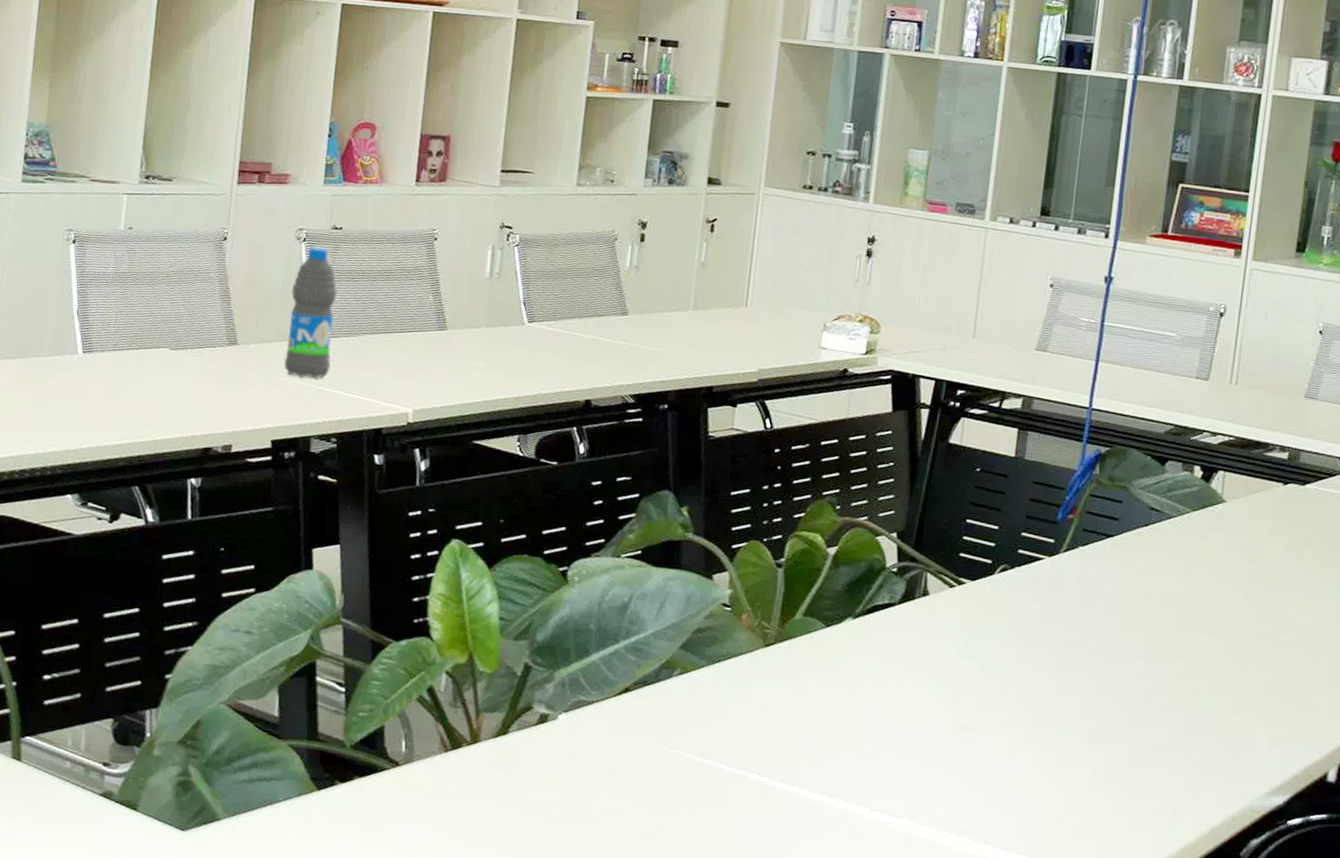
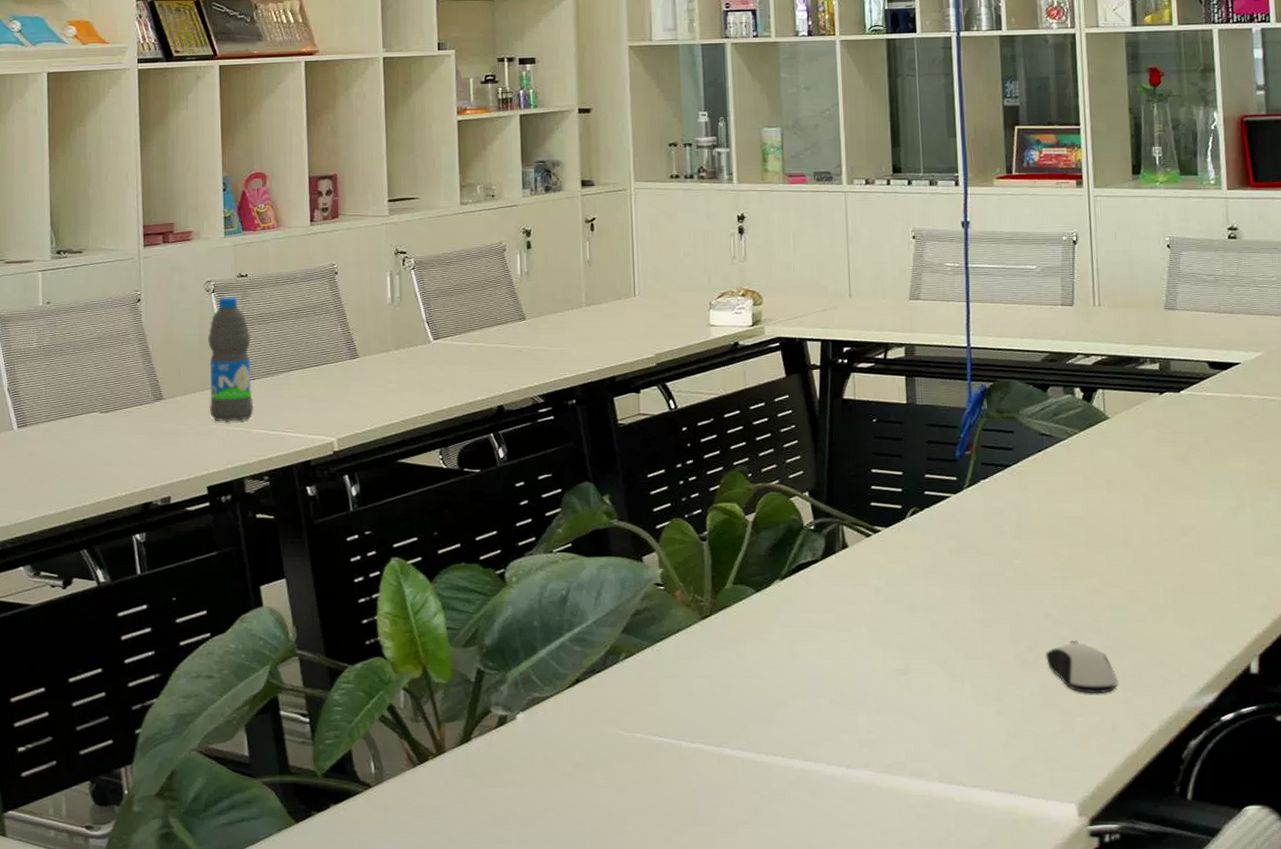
computer mouse: none [1115,722,1187,780] -> present [1045,640,1118,694]

